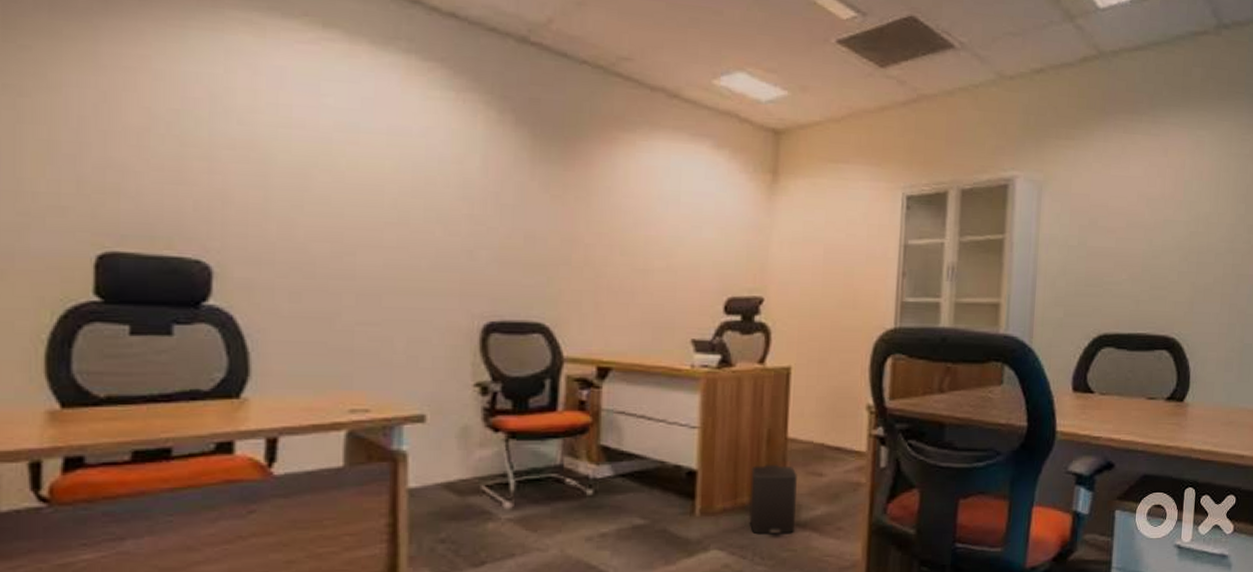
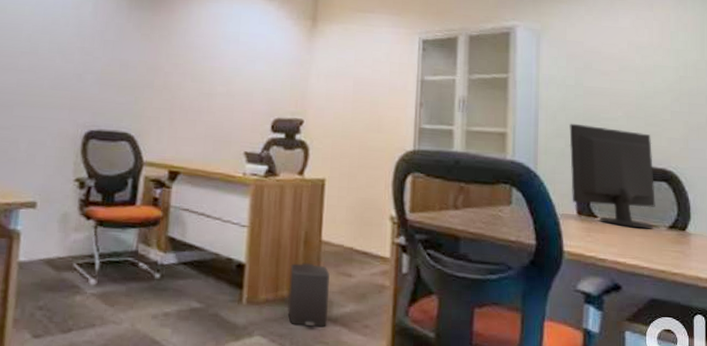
monitor: none [1068,289,1156,402] -> present [569,123,655,229]

